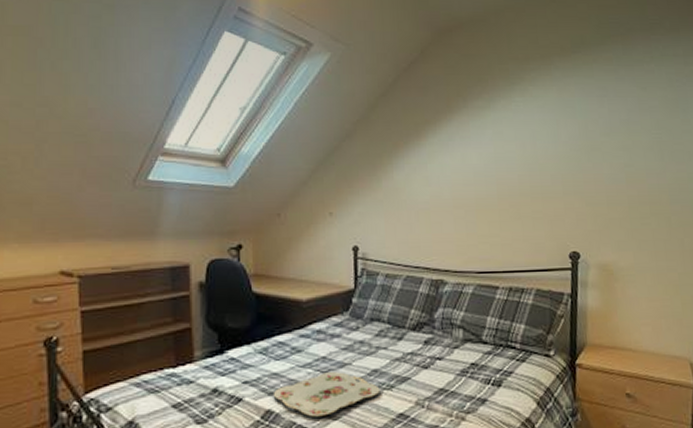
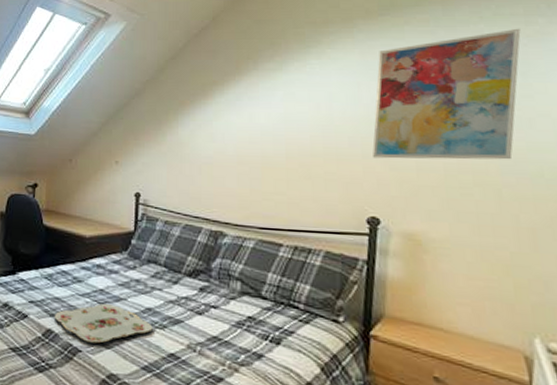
wall art: none [571,68,681,195] -> present [372,28,521,160]

